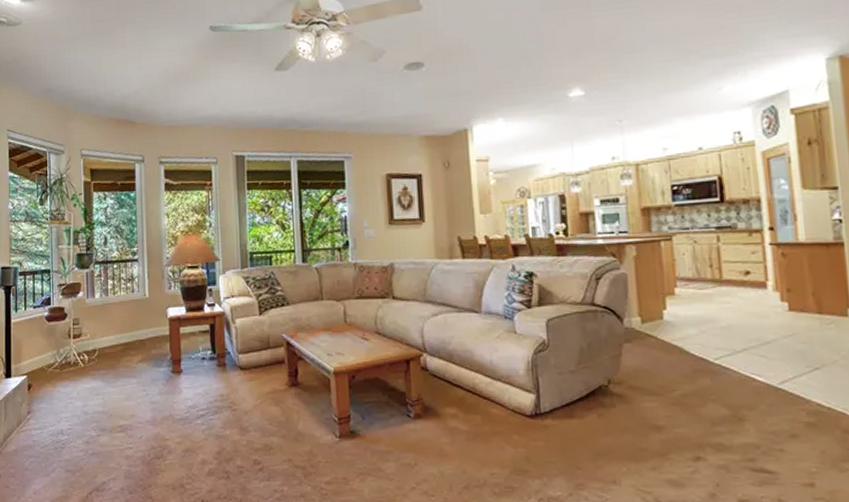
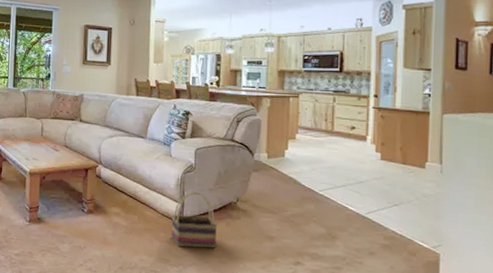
basket: none [525,375,588,451] -> present [171,191,218,249]

